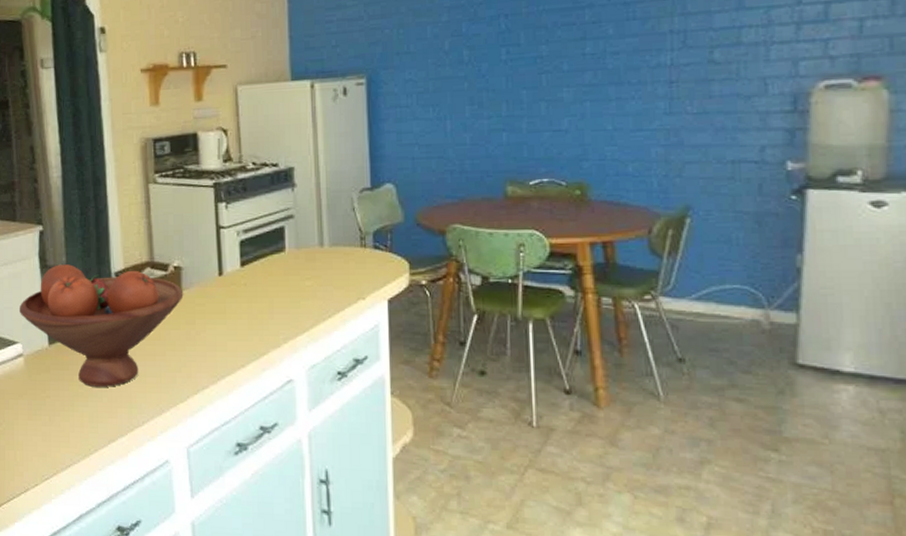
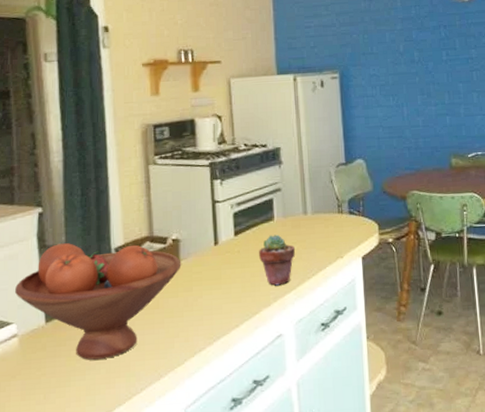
potted succulent: none [268,268,309,325] -> present [259,234,295,286]

